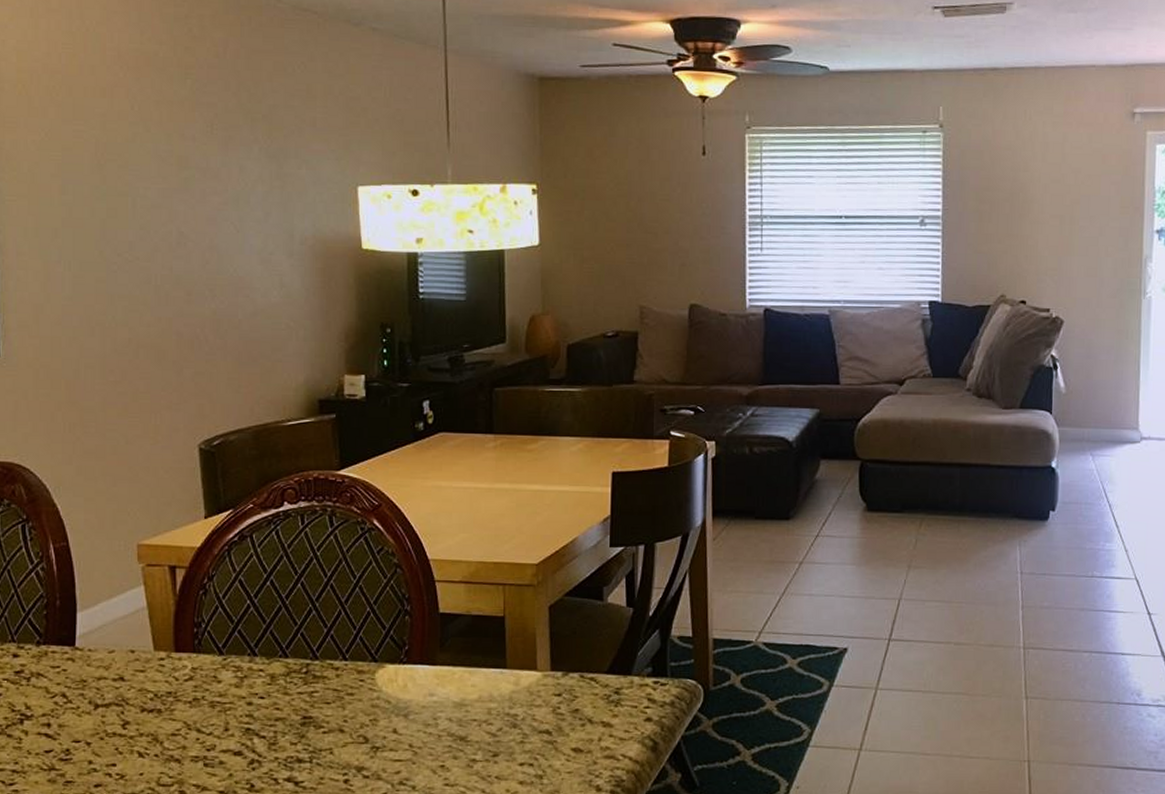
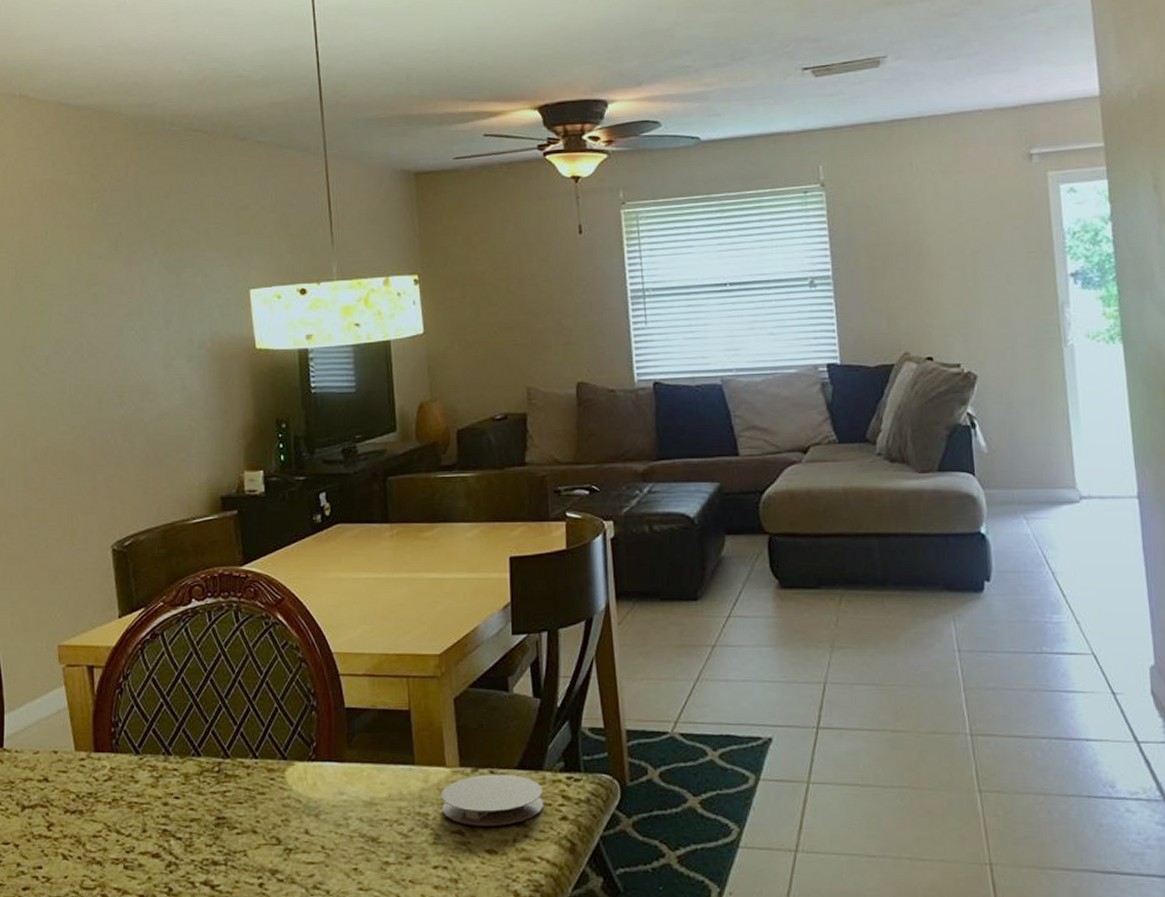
coaster: none [531,678,631,726] -> present [441,774,545,826]

